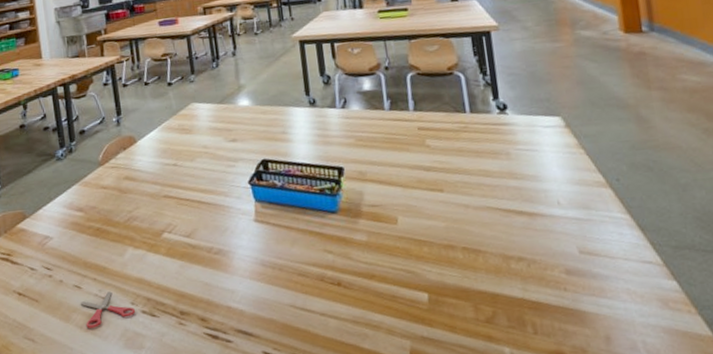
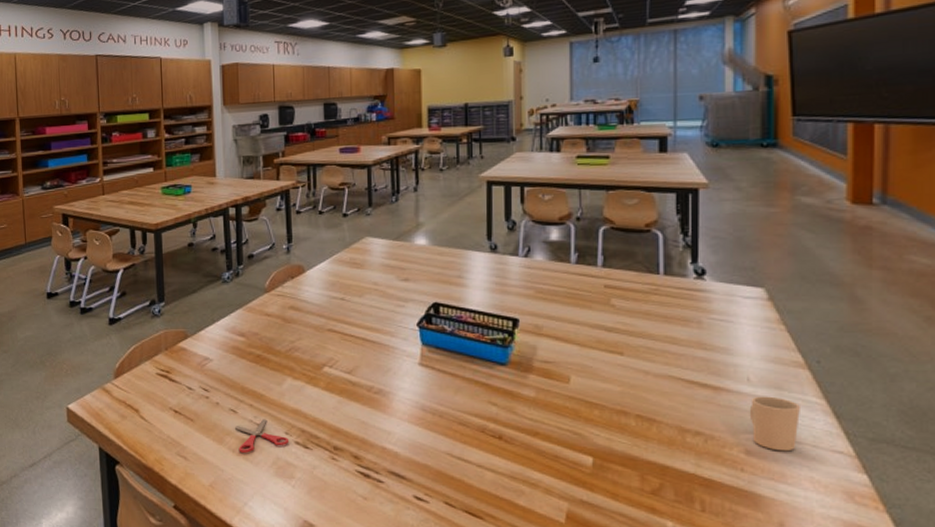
mug: none [563,216,610,268] -> present [749,396,800,452]

